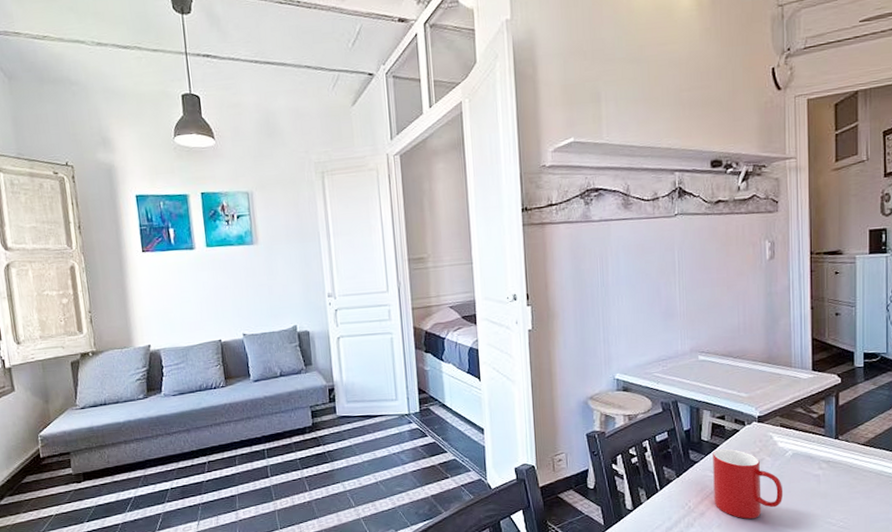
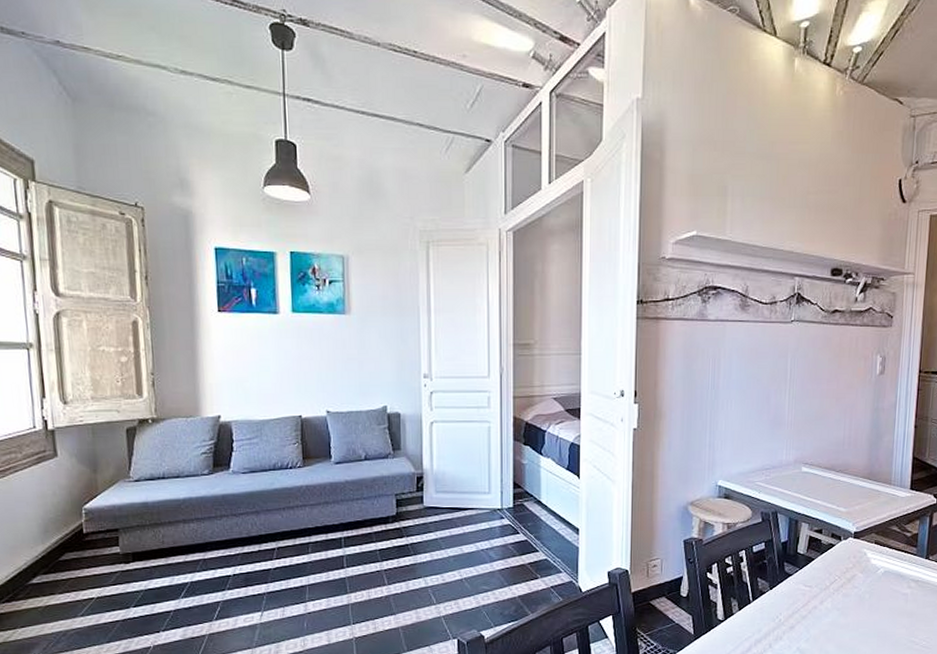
cup: present [713,448,784,519] -> none [804,563,872,634]

